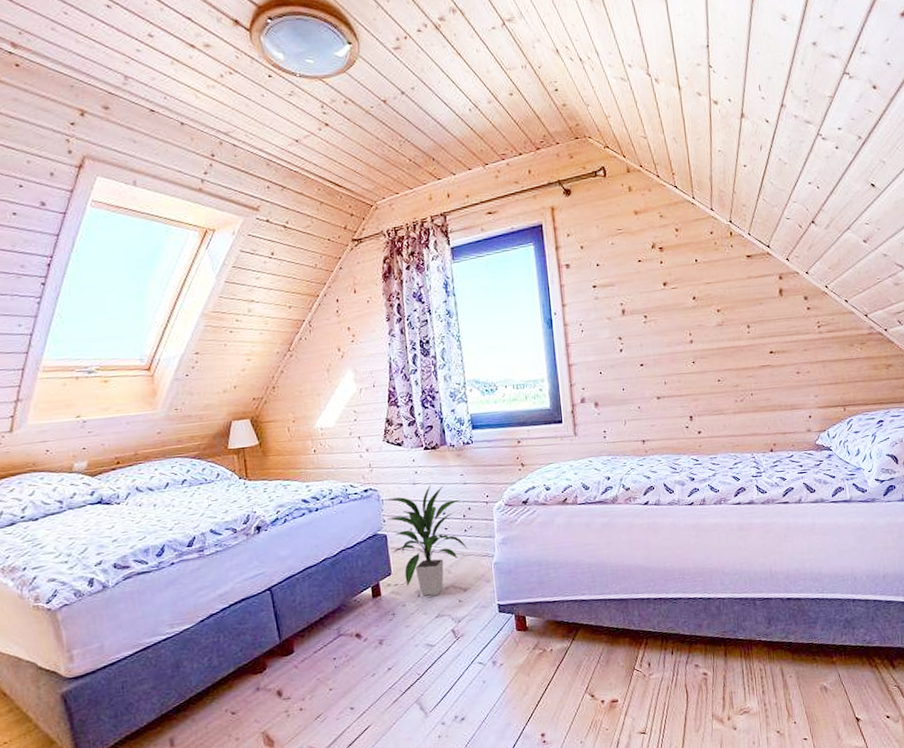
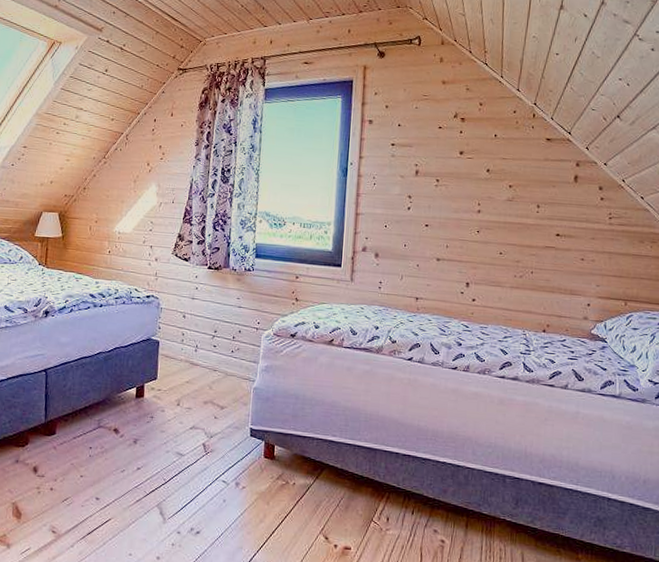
indoor plant: present [384,484,468,596] -> none [163,302,232,407]

